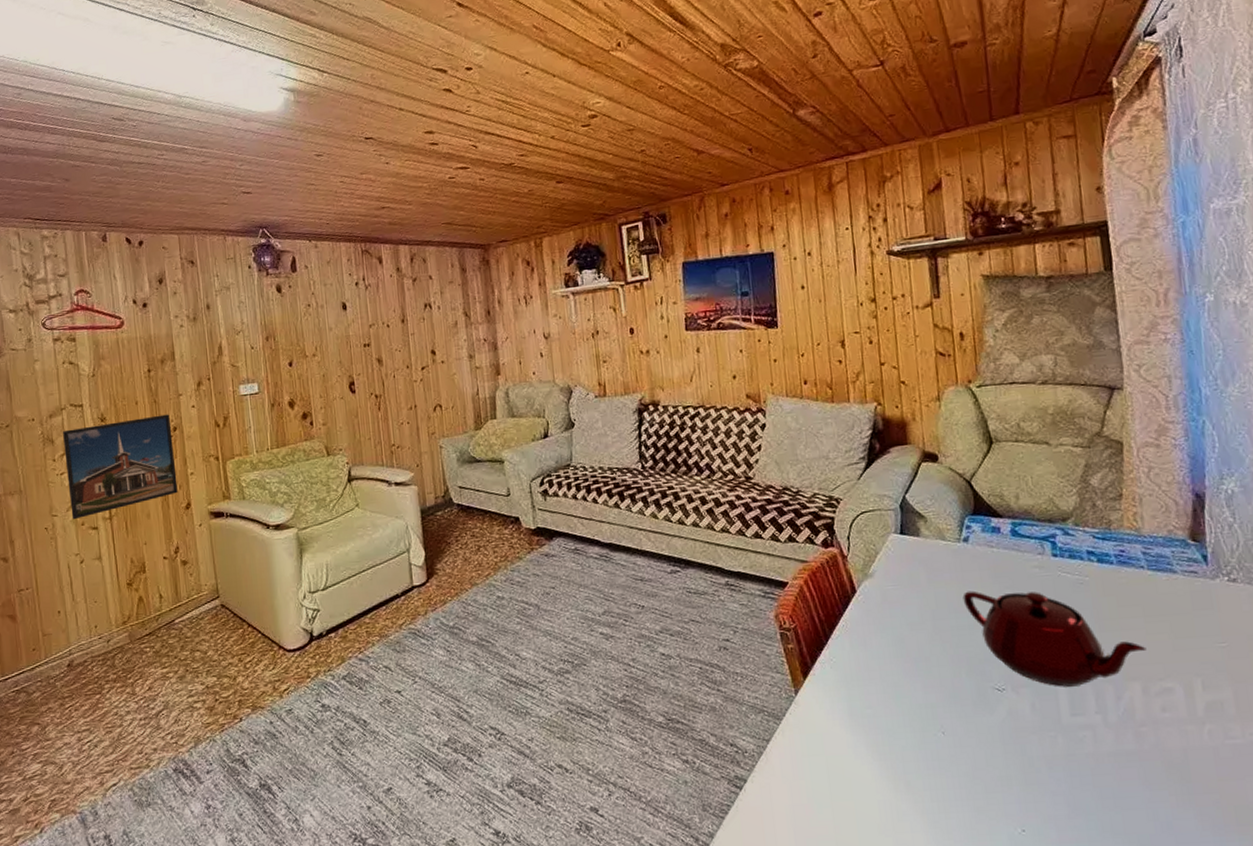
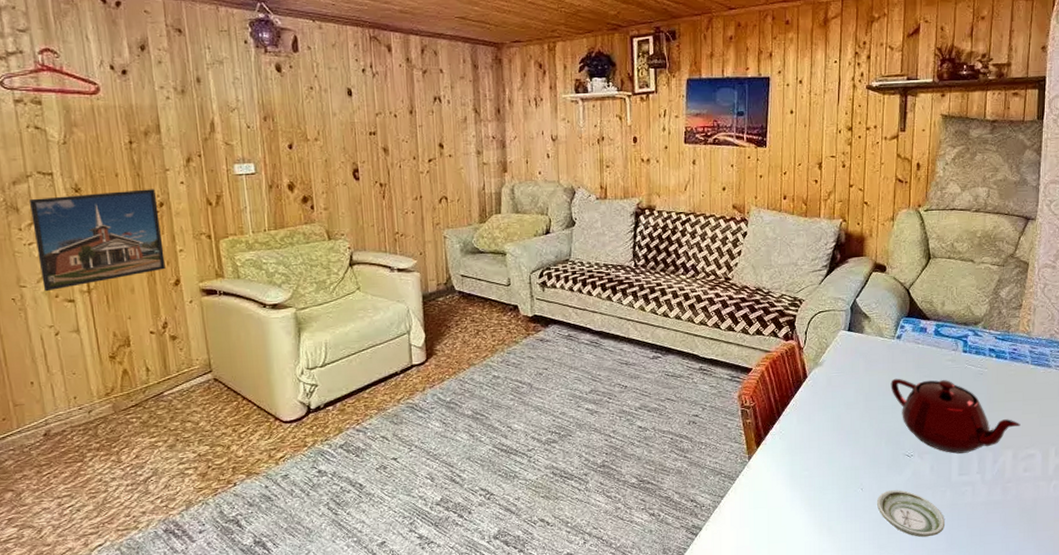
saucer: none [965,734,1063,799] -> present [877,490,946,538]

